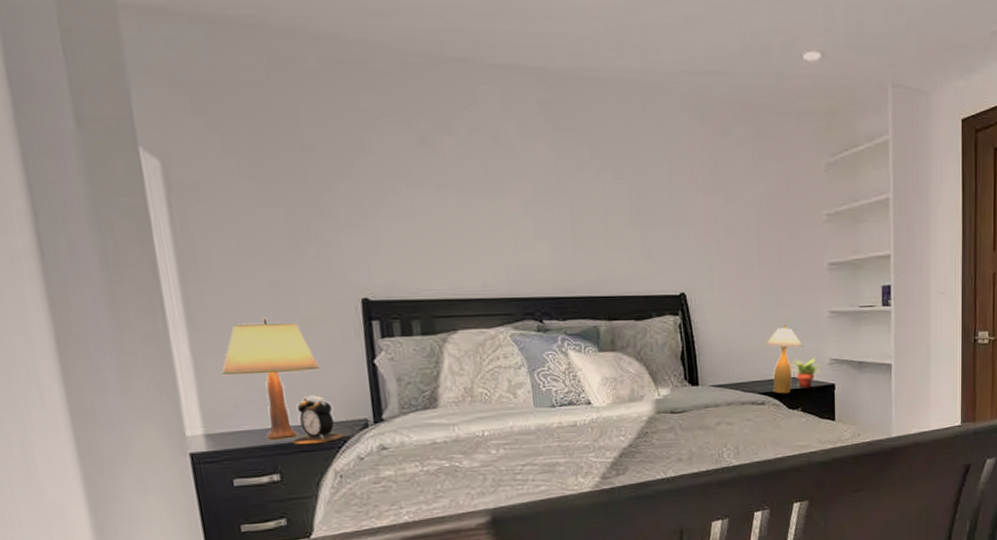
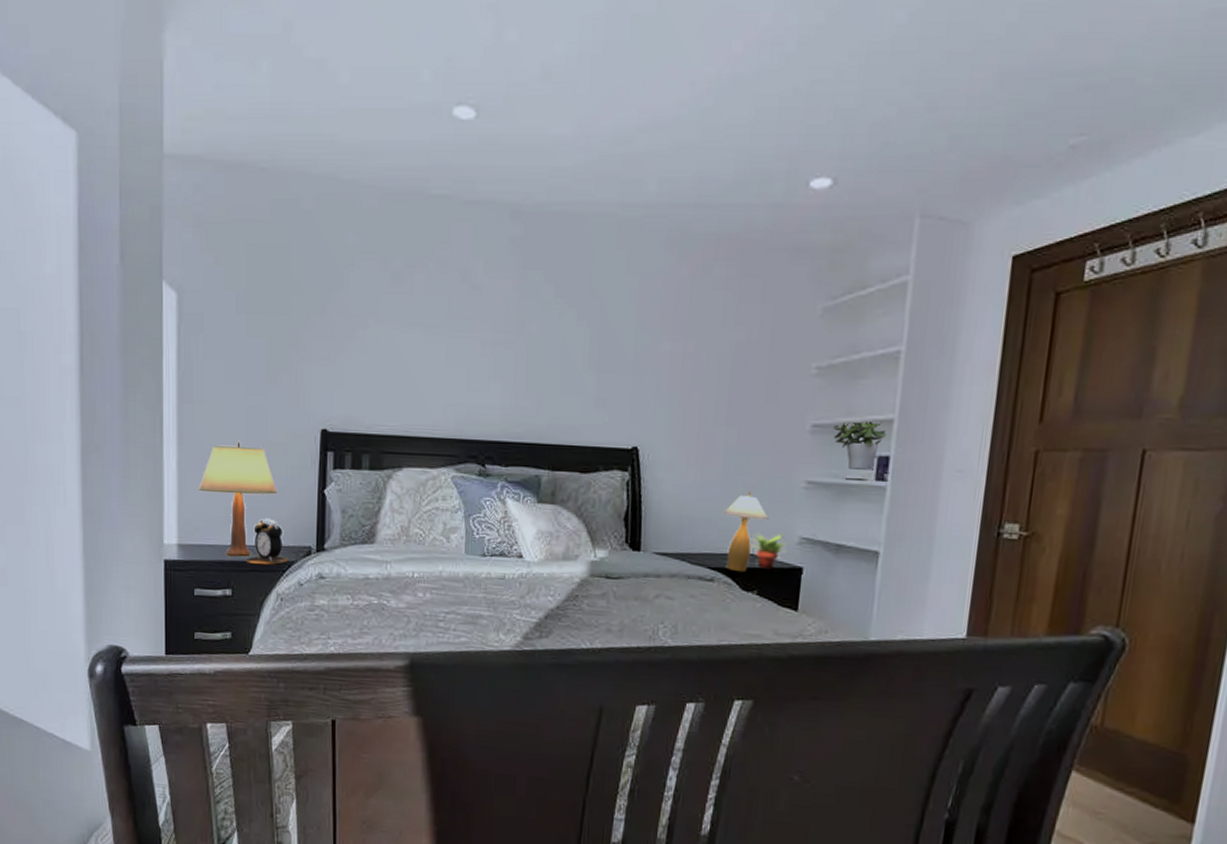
potted plant: none [845,257,886,298] -> present [833,421,886,470]

